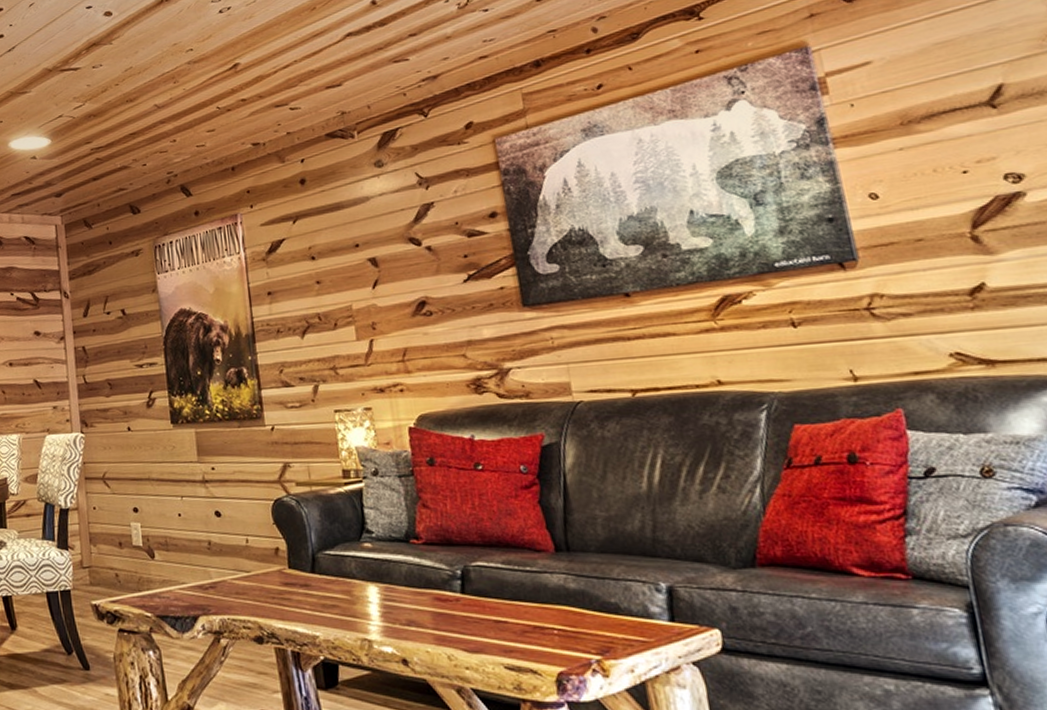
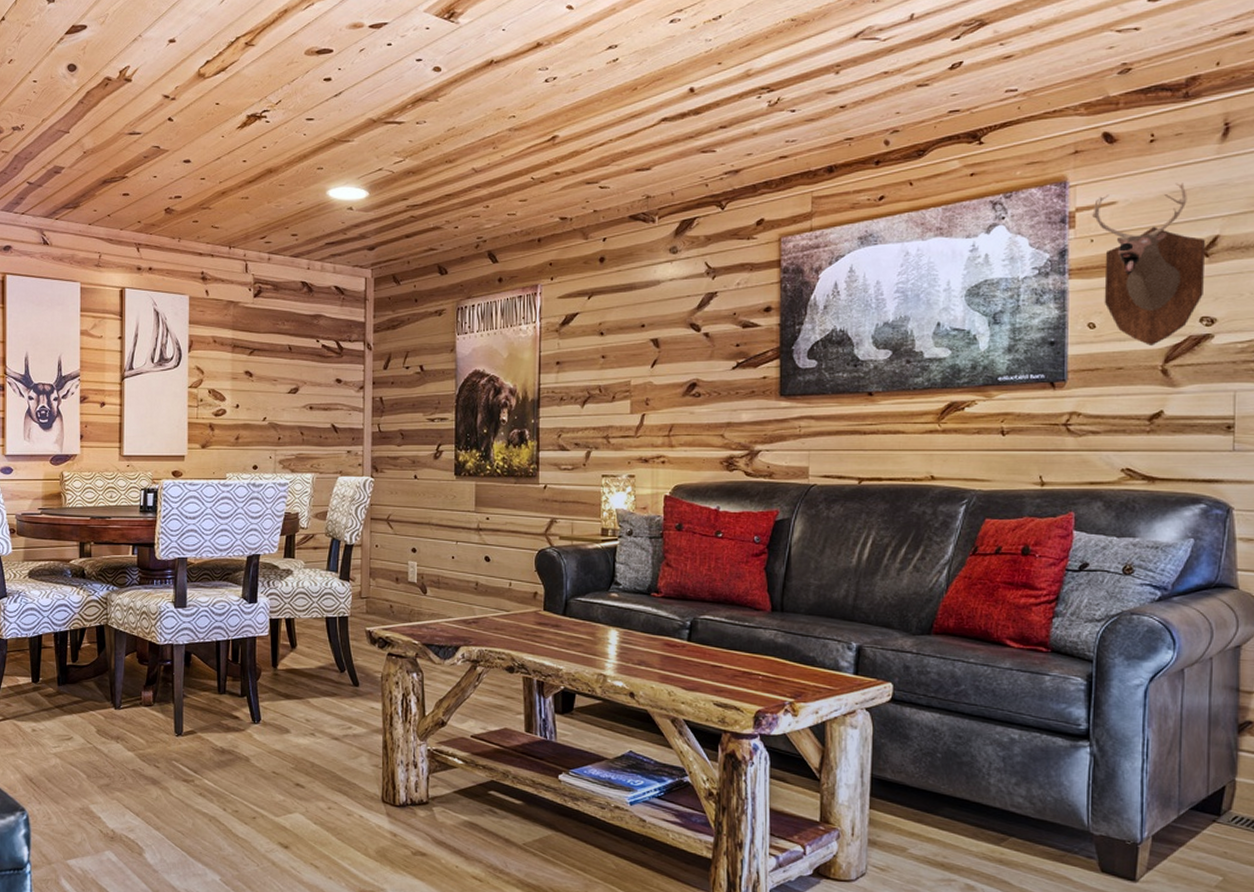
mounted trophy: none [844,33,1001,212] -> present [1091,183,1206,346]

